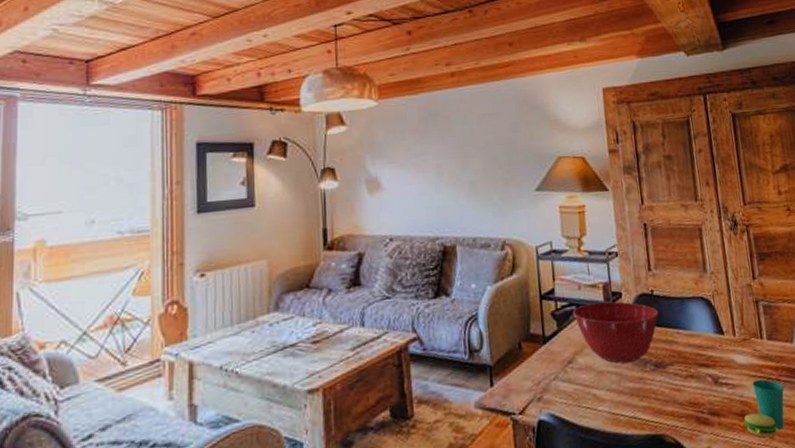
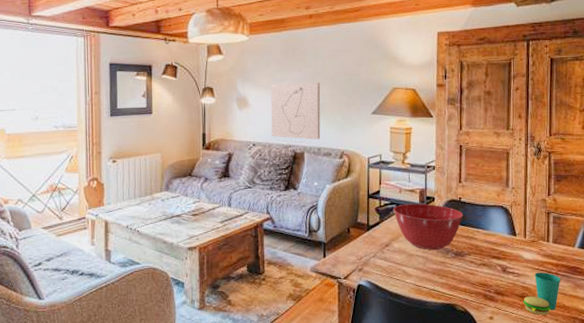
wall art: none [409,154,475,228] -> present [271,82,321,140]

